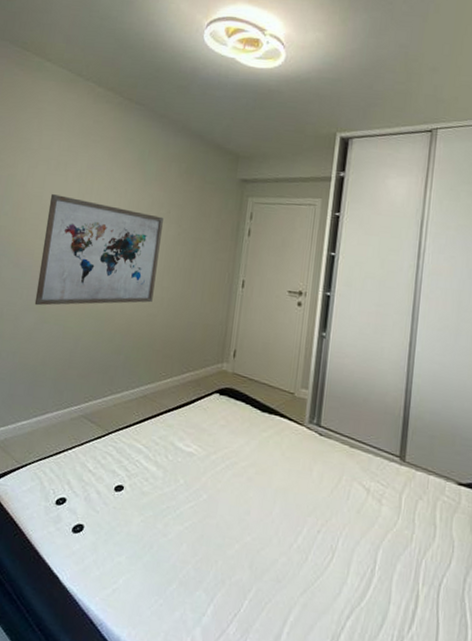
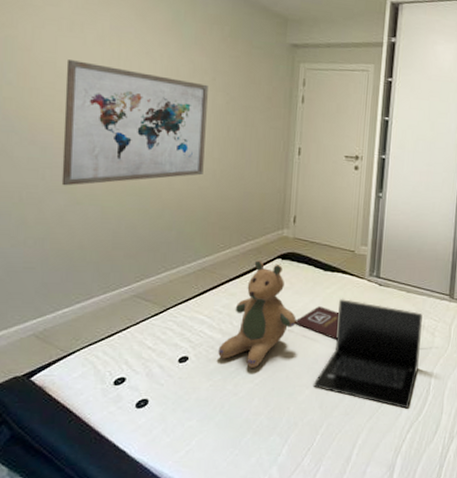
teddy bear: none [151,393,231,509] -> present [218,260,296,368]
book: none [228,450,276,491] -> present [295,306,340,340]
laptop: none [243,444,368,589] -> present [312,298,423,409]

